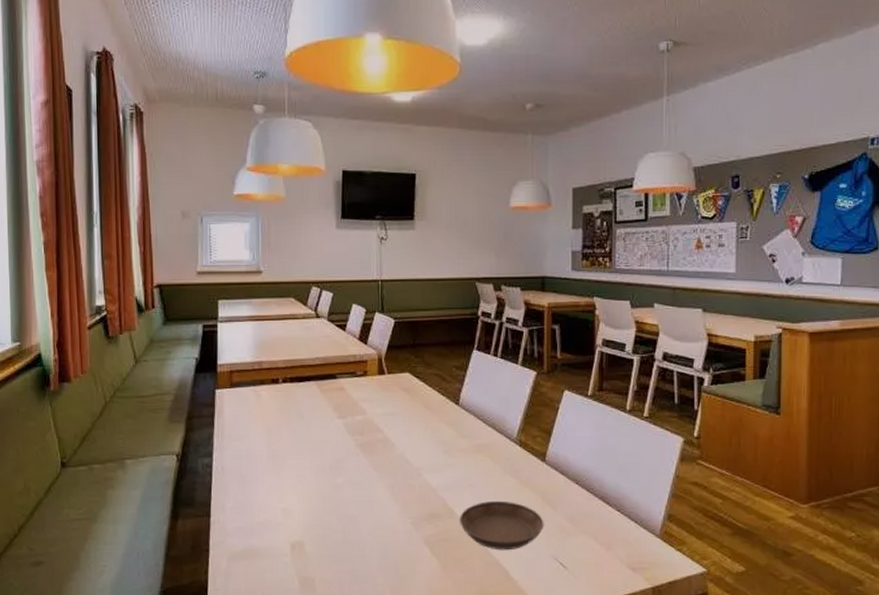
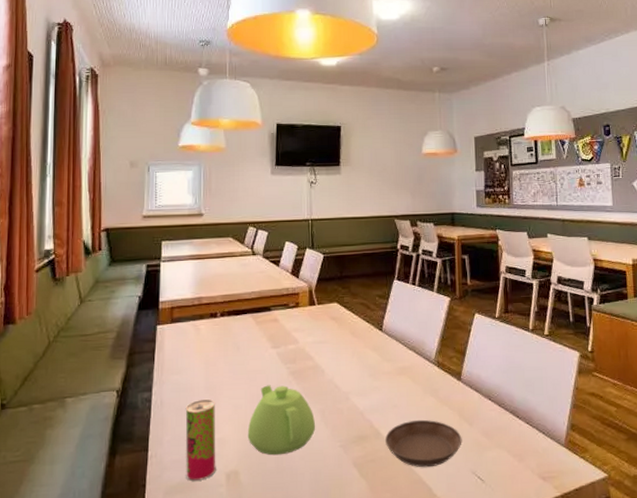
beverage can: none [247,467,280,549] -> present [185,399,216,481]
teapot: none [312,456,385,529] -> present [247,385,316,456]

